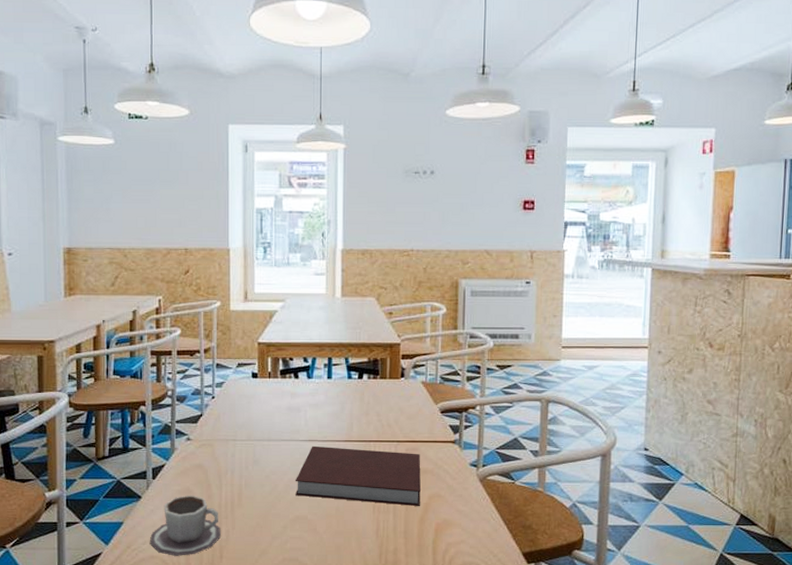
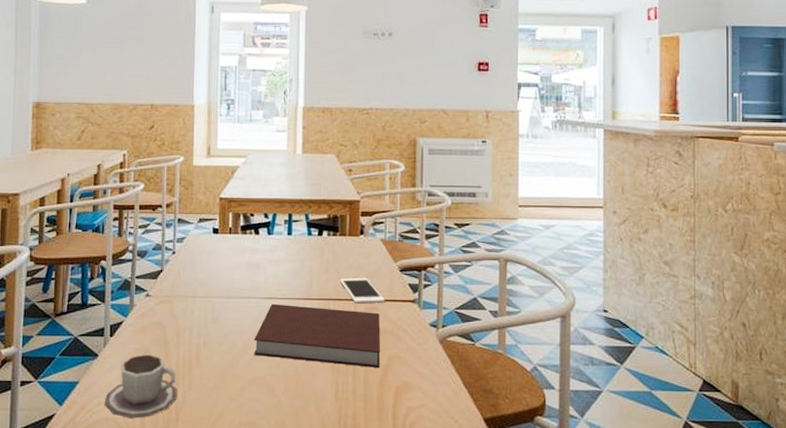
cell phone: none [380,419,426,445] -> present [339,277,386,304]

